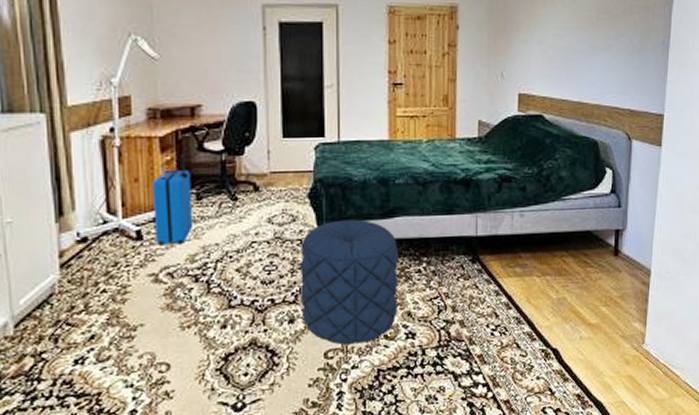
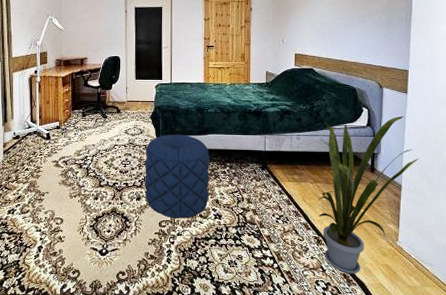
suitcase: present [153,153,194,246] -> none [57,87,80,144]
house plant: none [543,178,673,394] -> present [315,116,420,274]

